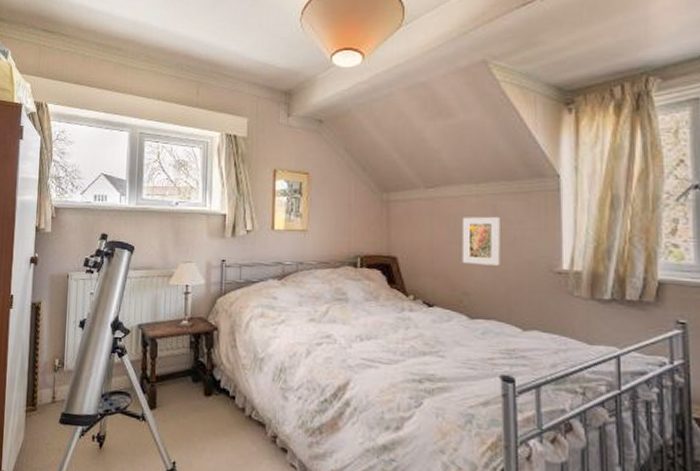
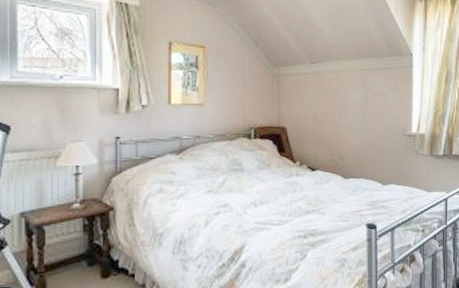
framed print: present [462,216,500,266] -> none [339,89,368,132]

